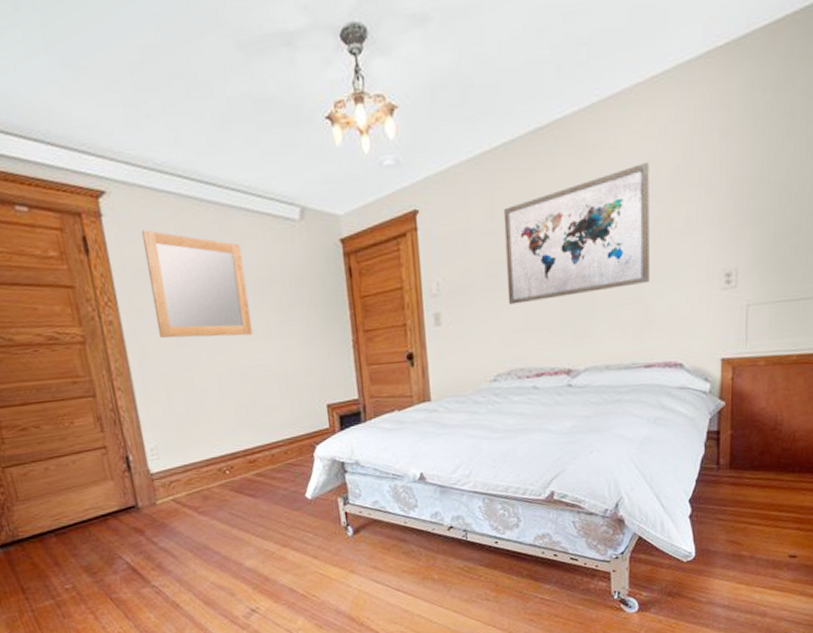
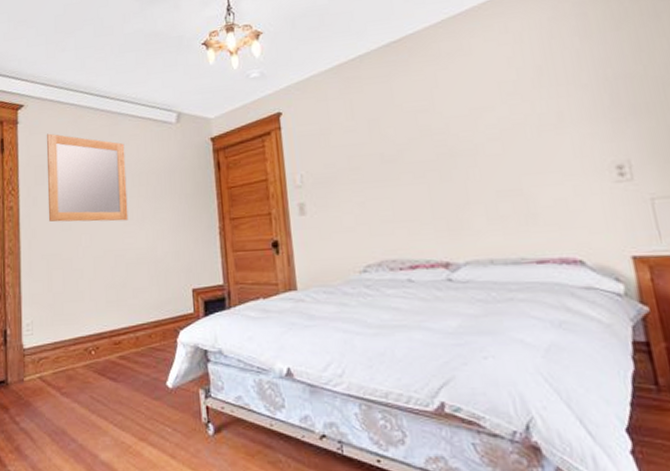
wall art: present [503,161,650,305] -> none [363,64,527,196]

